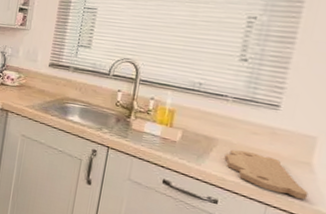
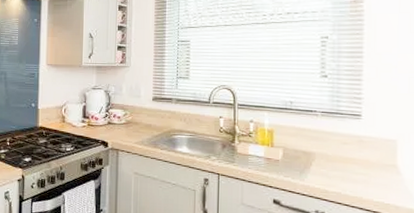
cutting board: present [224,149,309,200] -> none [323,160,400,200]

